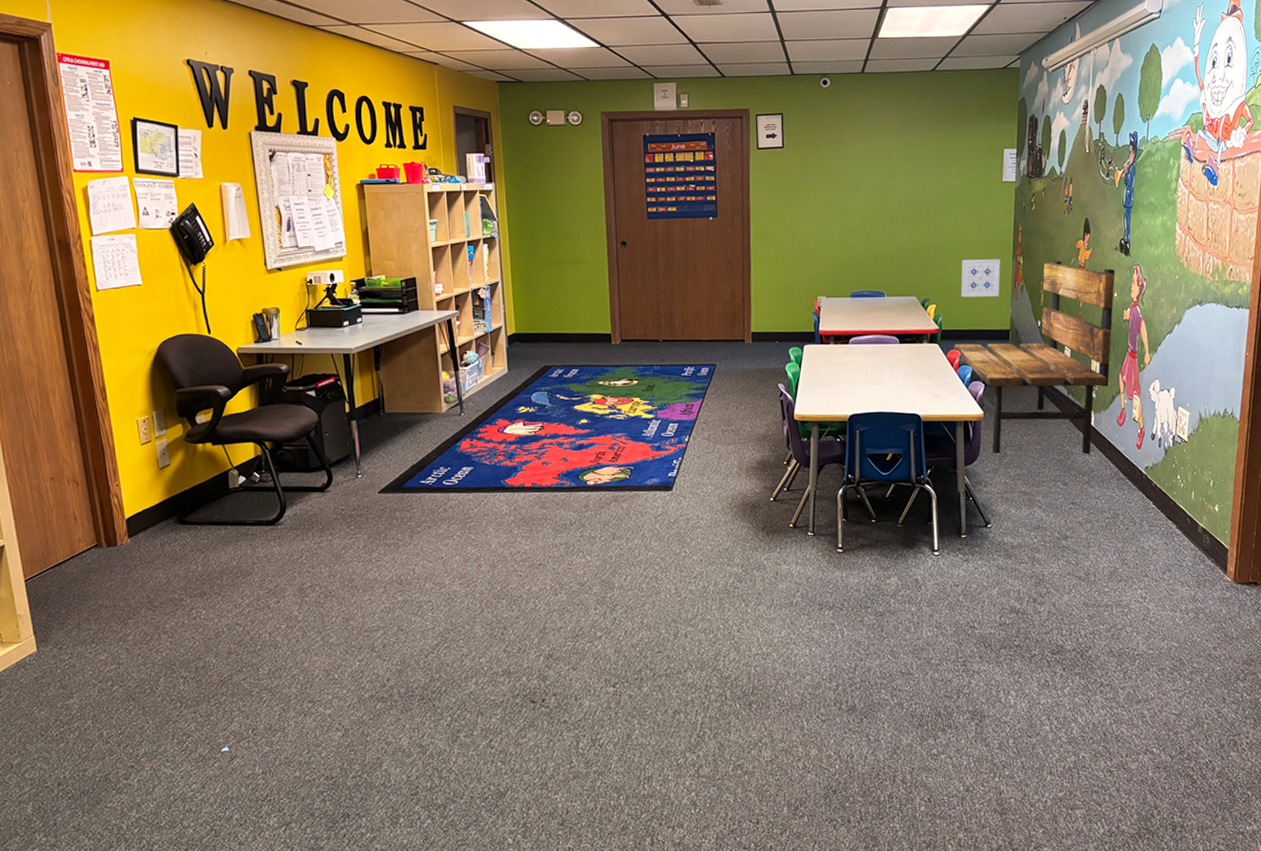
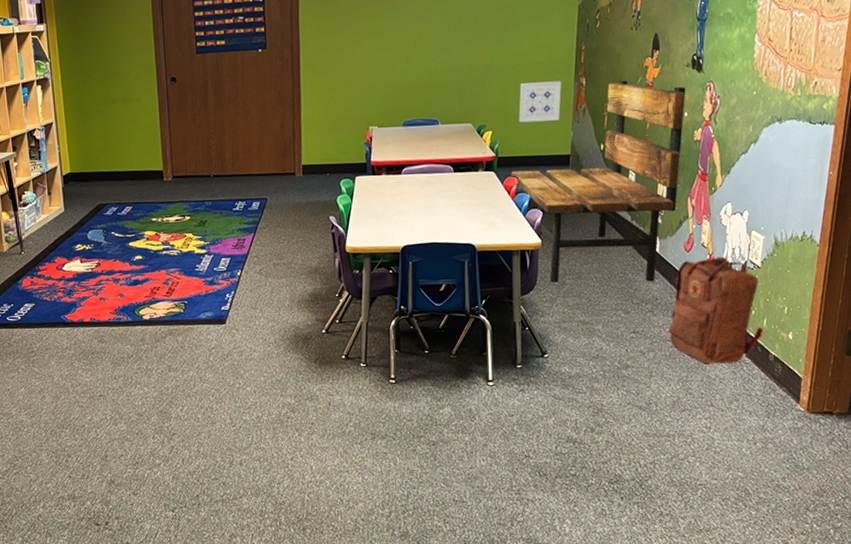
backpack: none [1104,431,1192,535] -> present [668,256,764,364]

